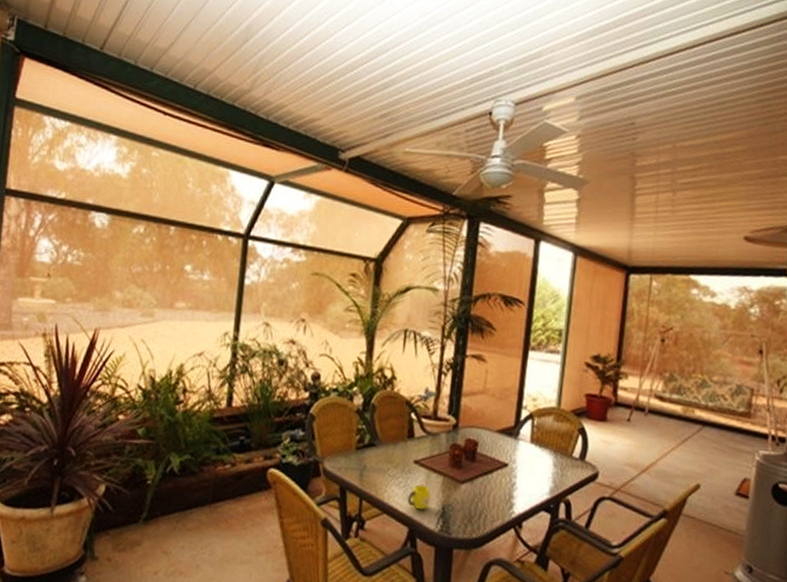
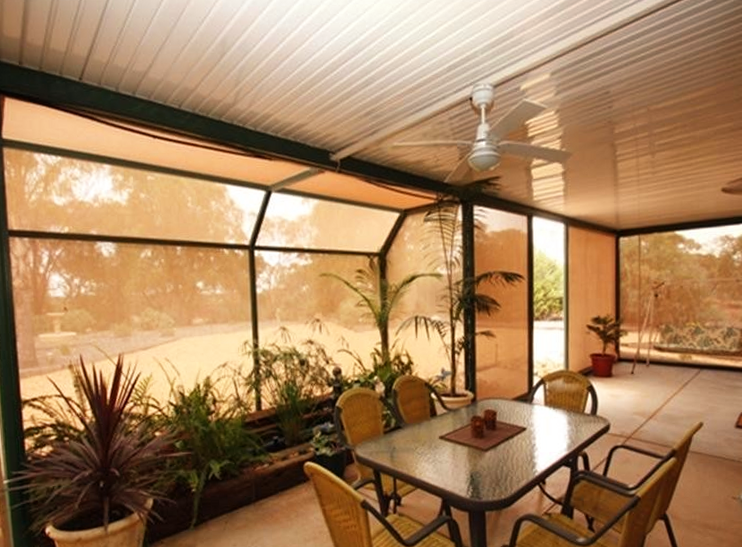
cup: present [407,484,431,510] -> none [438,456,459,481]

